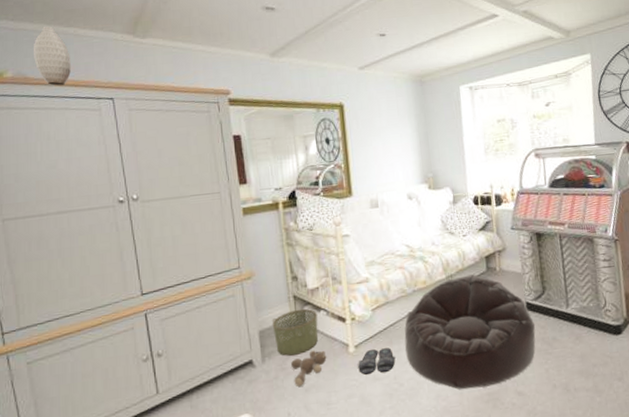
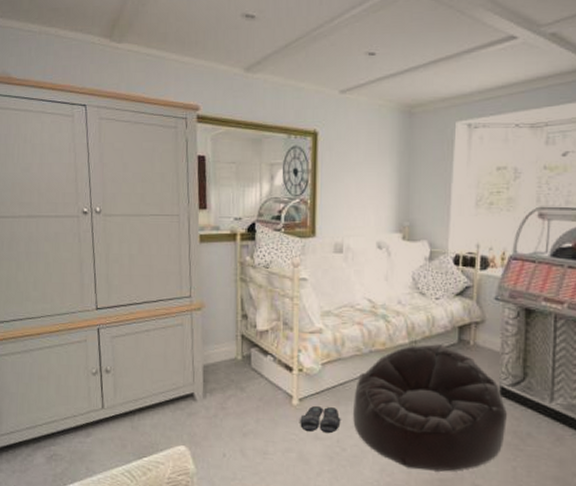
vase: present [33,26,72,86] -> none [17,24,51,88]
basket: present [271,309,318,356] -> none [217,349,265,397]
stuffed bear: present [290,350,327,387] -> none [231,395,269,429]

